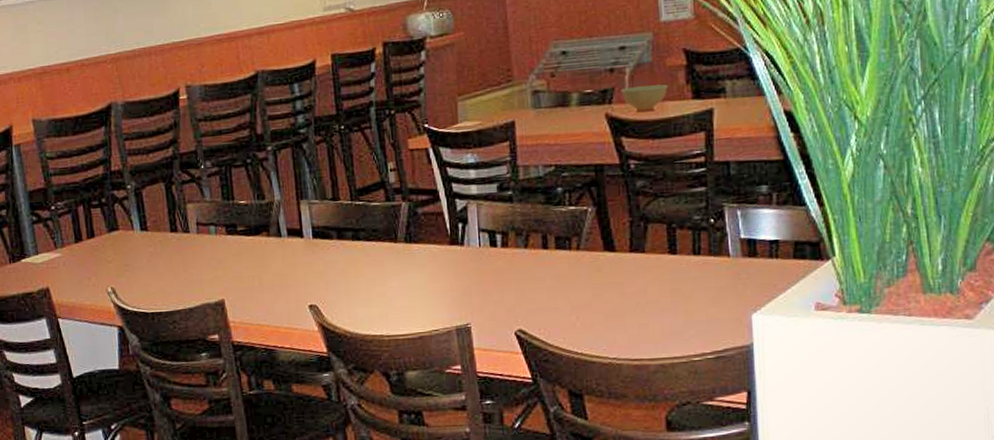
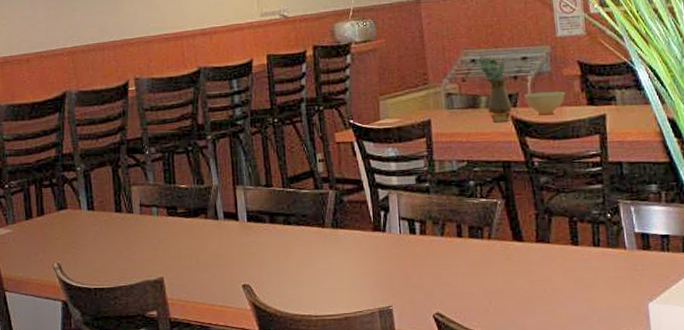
vase: none [569,44,607,122] -> present [478,54,512,122]

